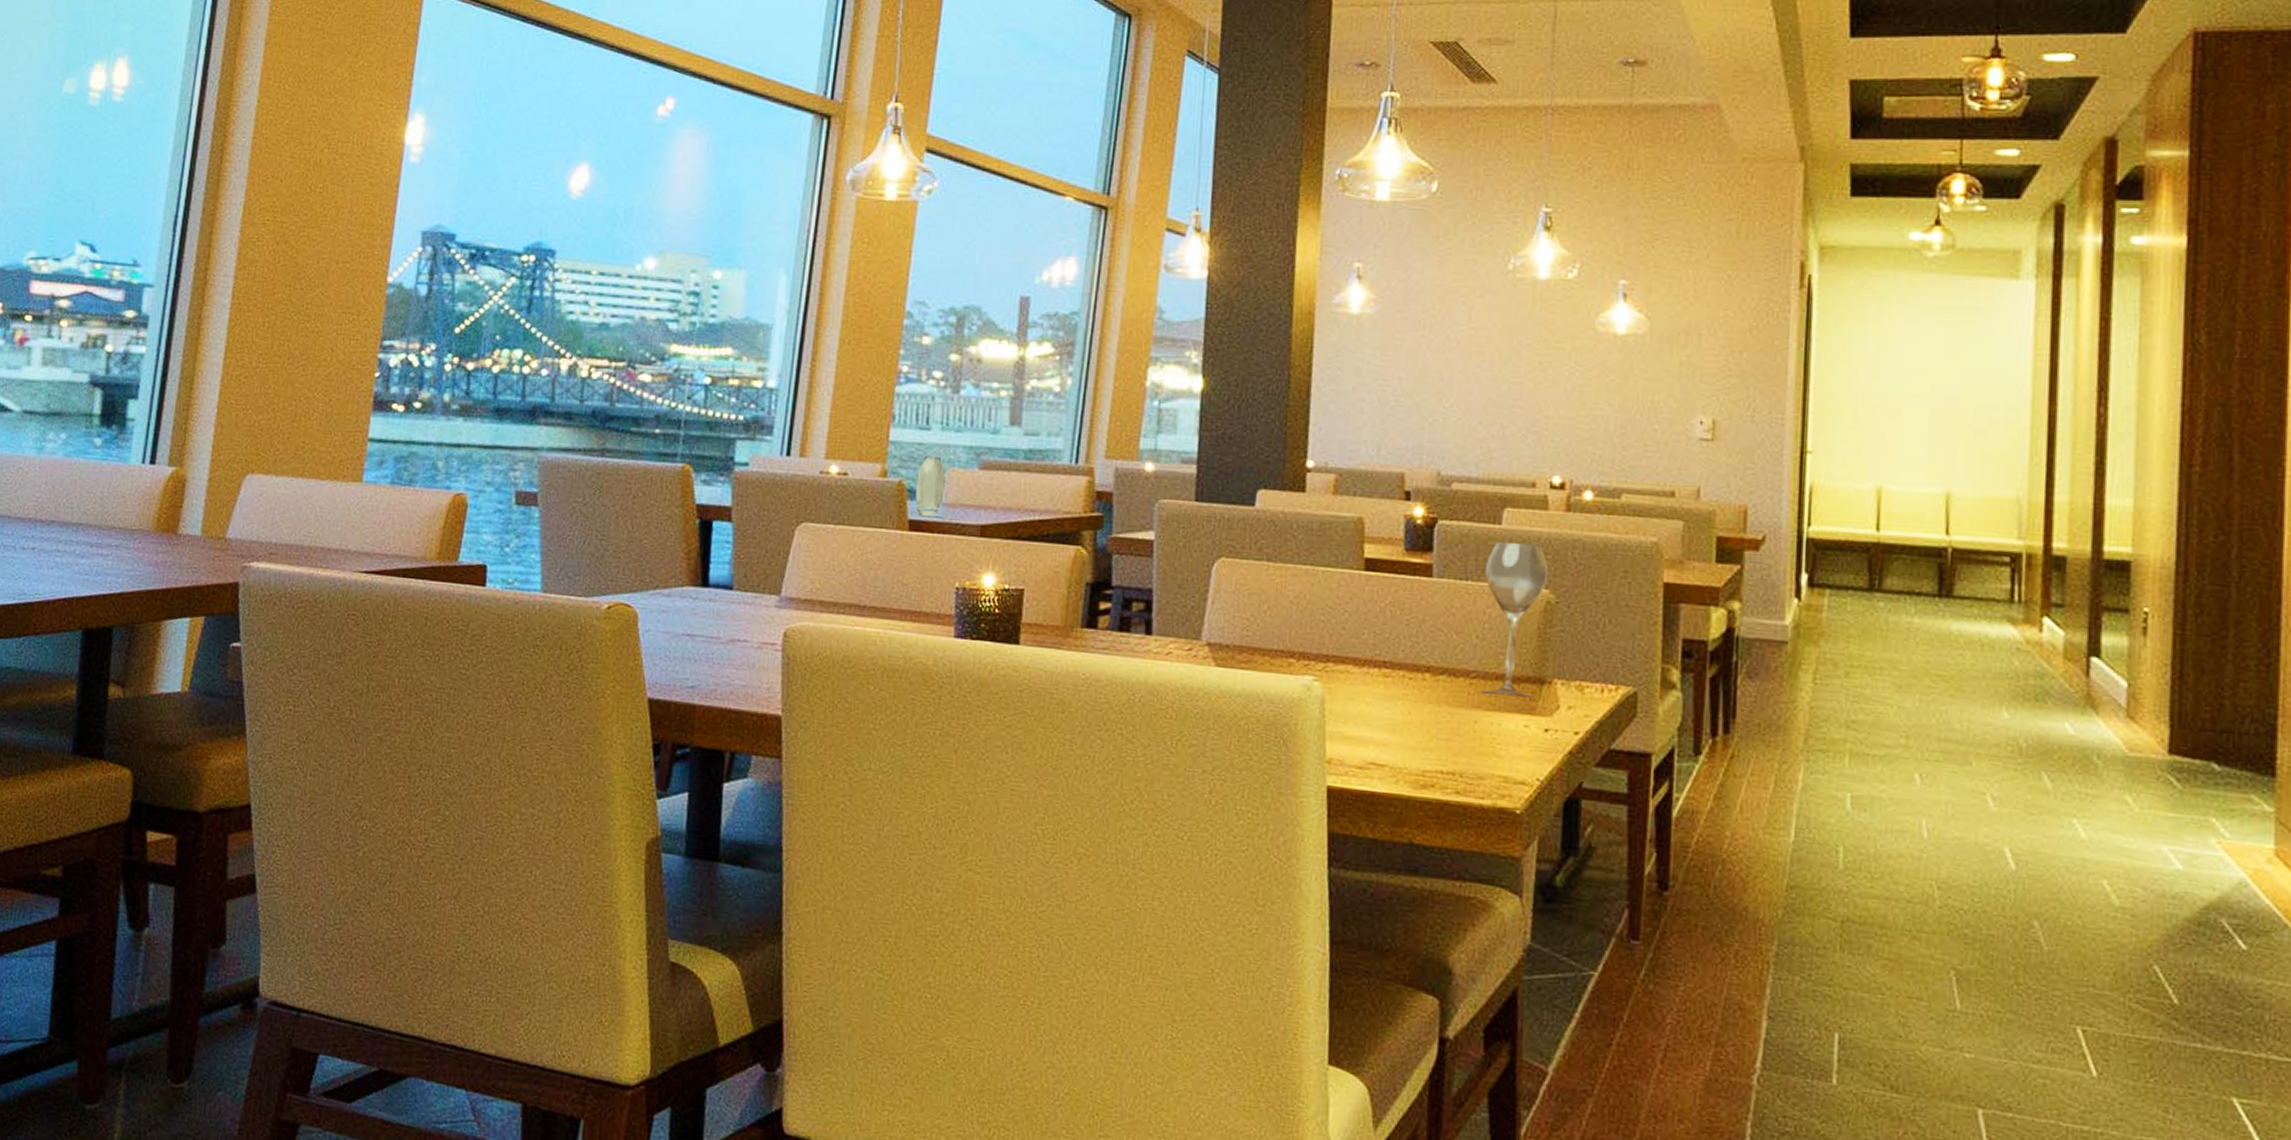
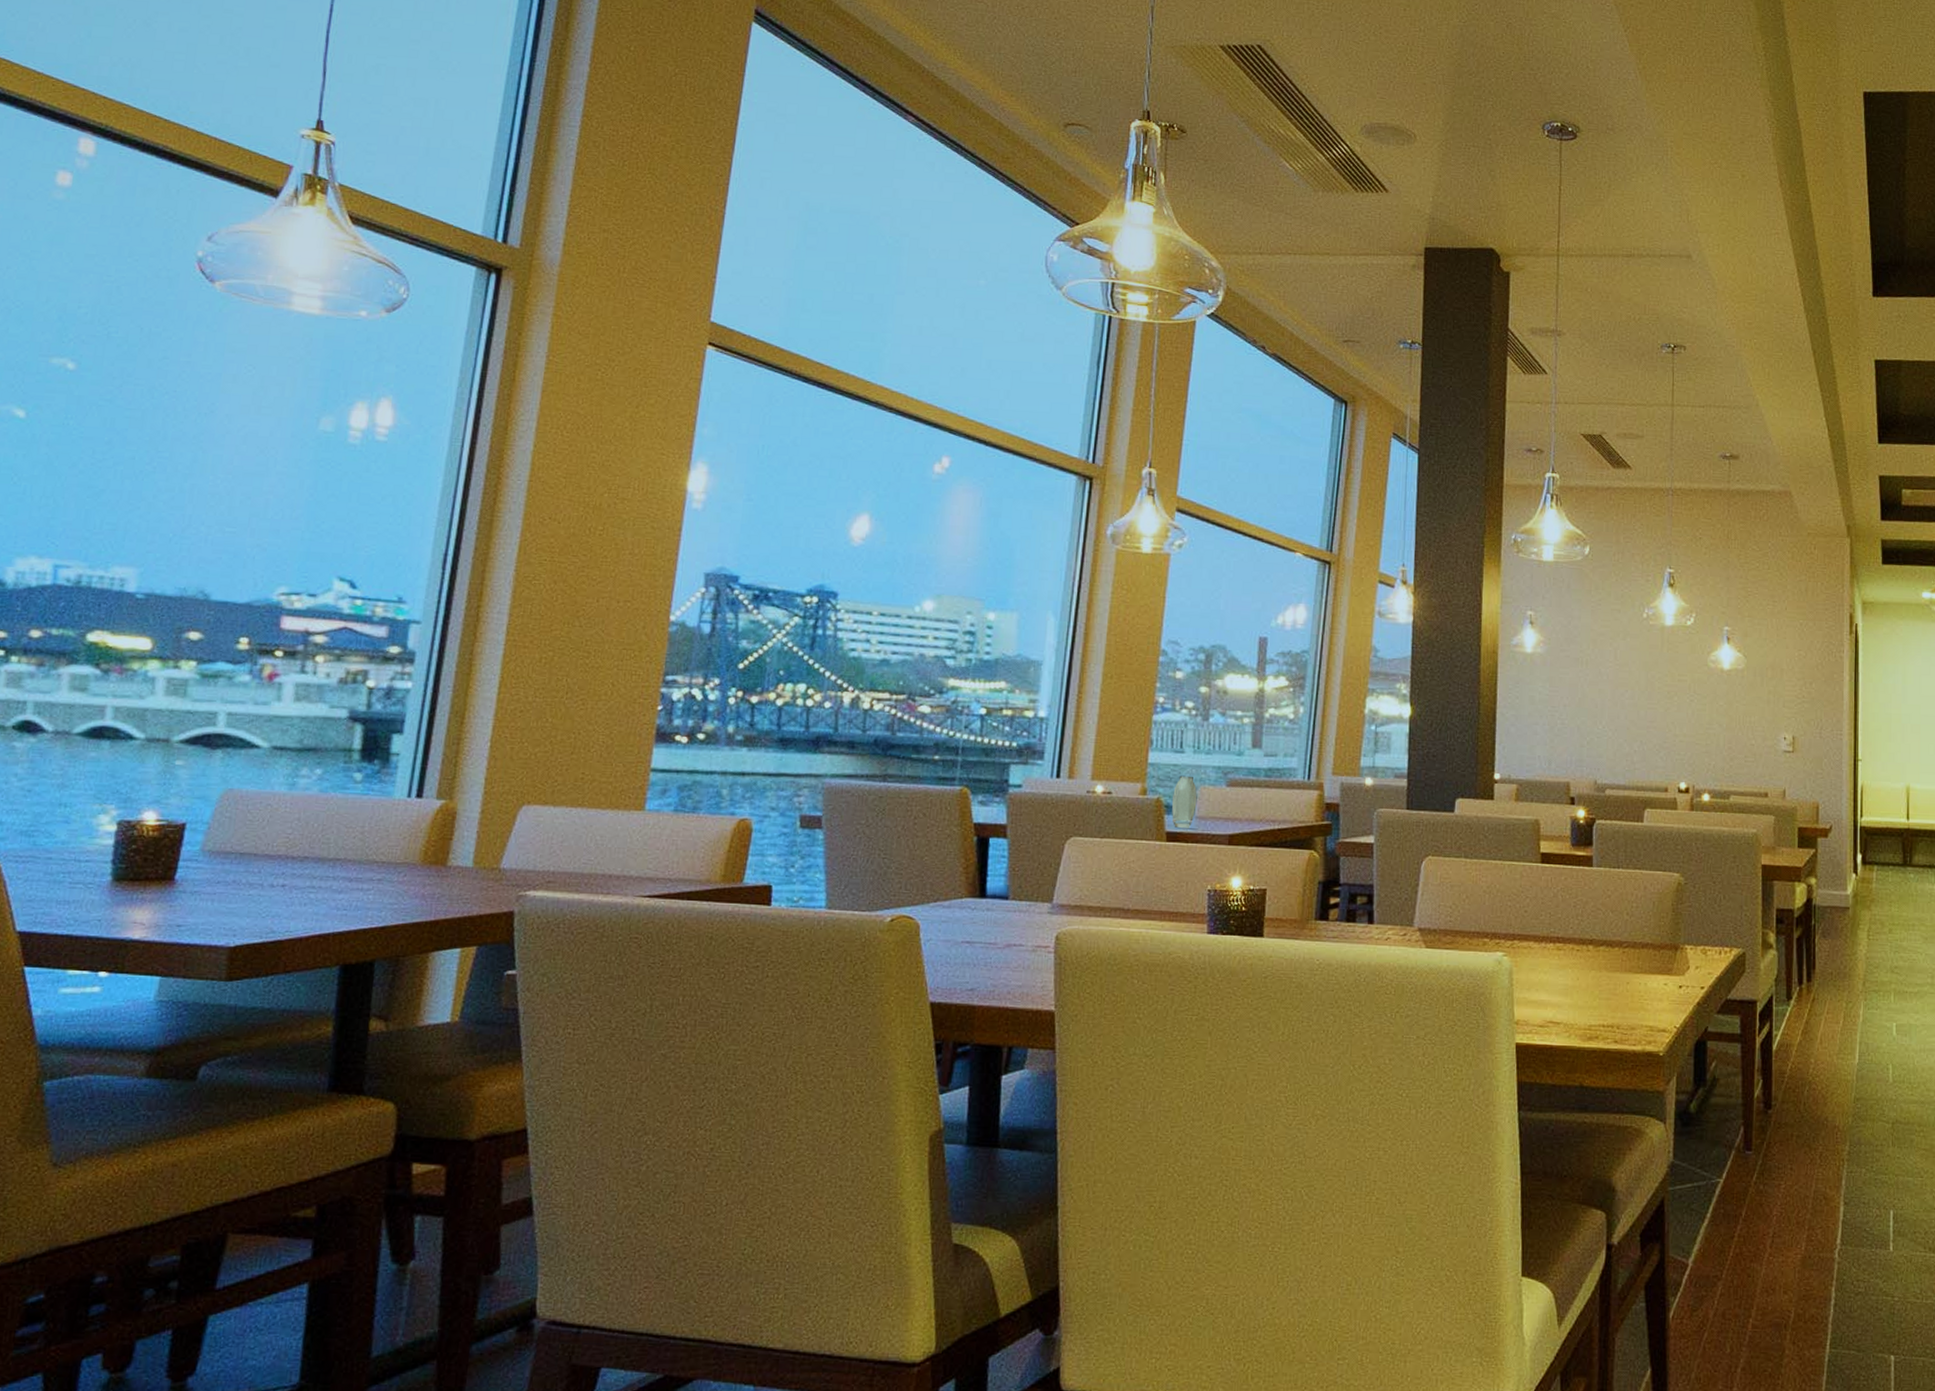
wineglass: present [1479,542,1549,701] -> none [1630,837,1679,963]

